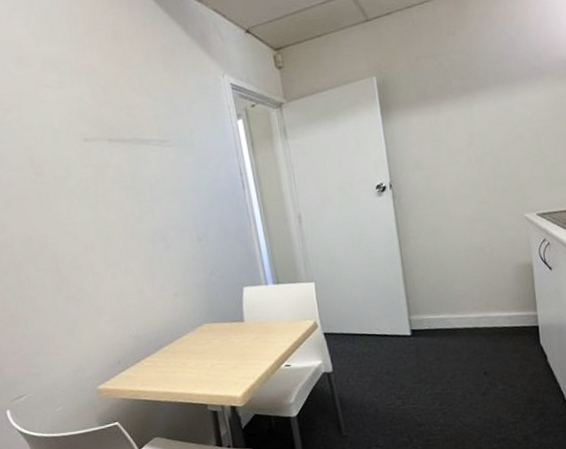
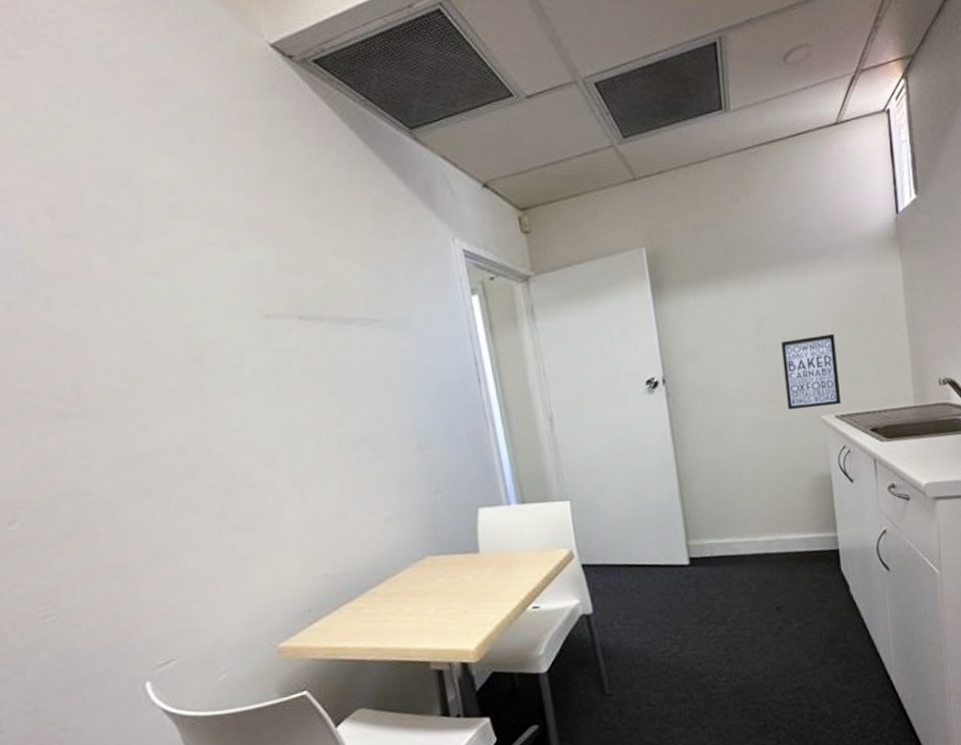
wall art: none [490,144,542,209] -> present [781,333,841,410]

